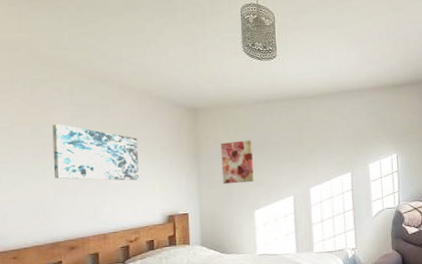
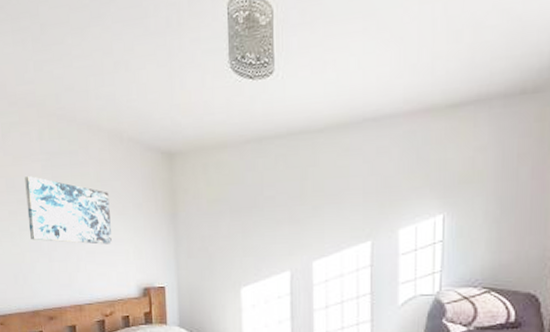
wall art: present [220,140,254,184] -> none [201,194,241,253]

